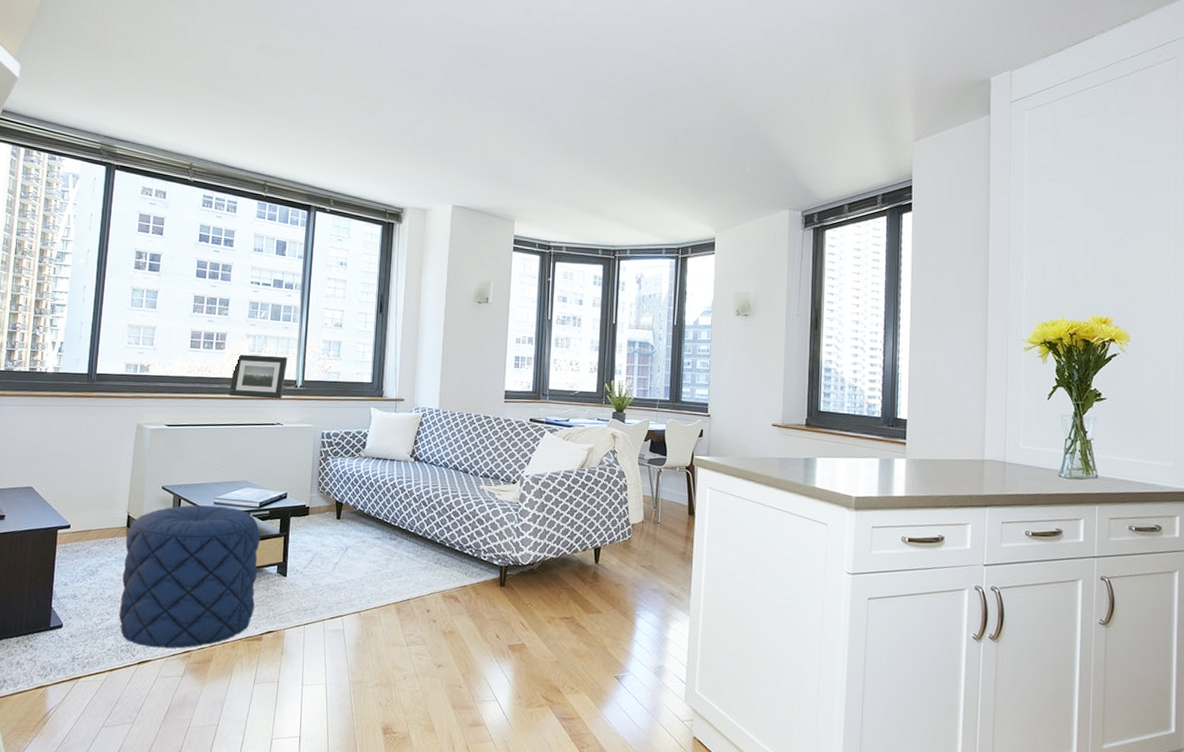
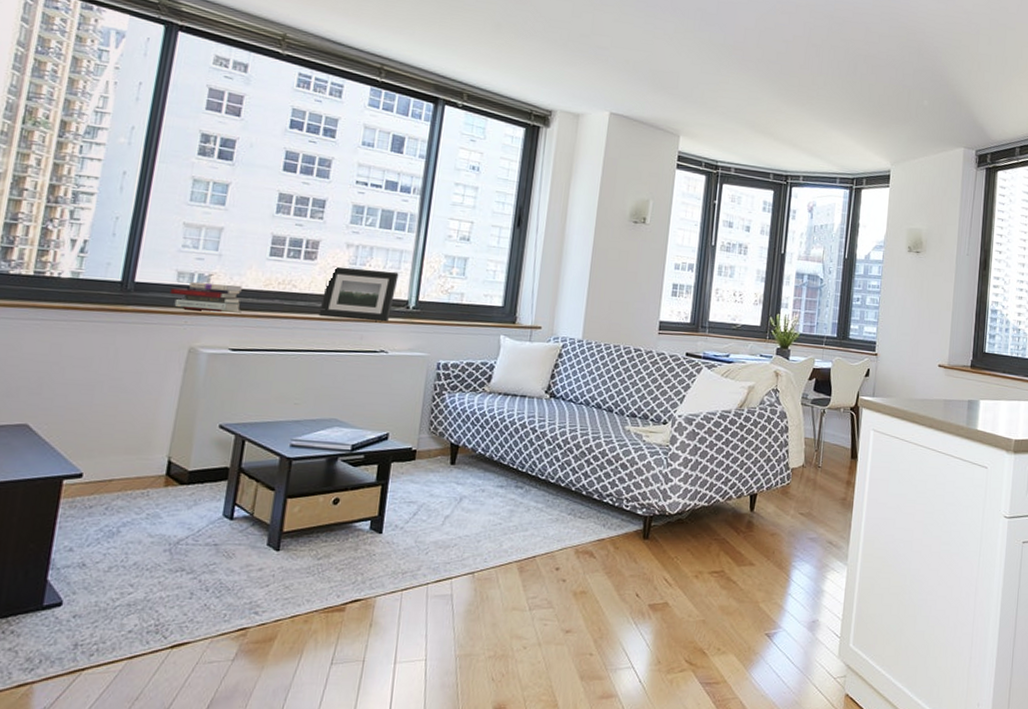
pouf: present [119,505,260,648] -> none [146,447,351,626]
books: none [121,371,172,396] -> present [170,281,242,313]

